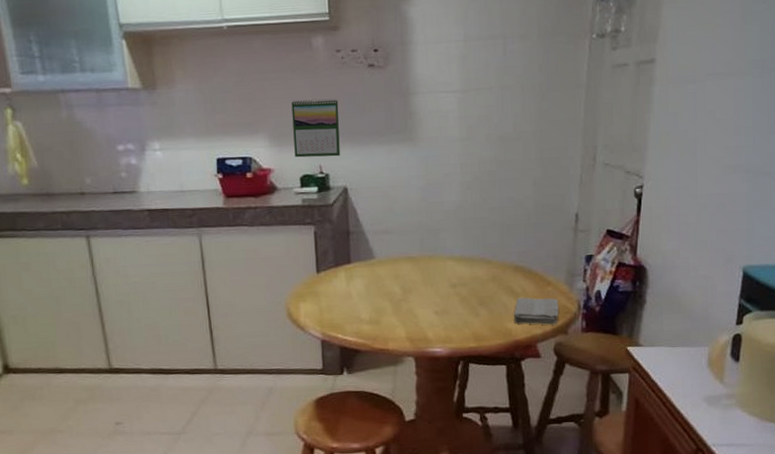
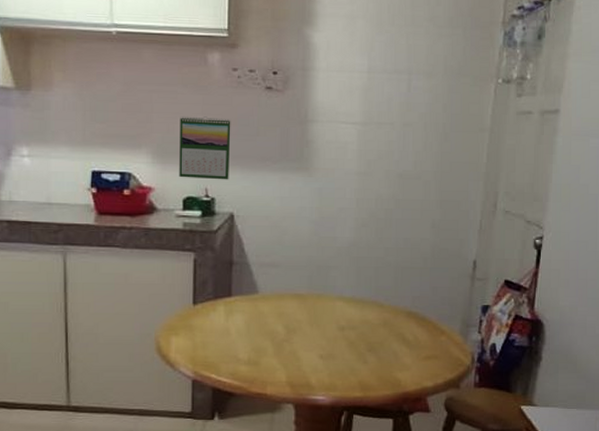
washcloth: present [514,297,559,325] -> none [404,345,452,377]

